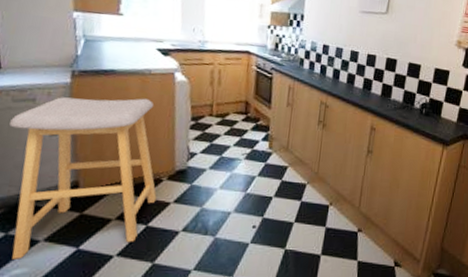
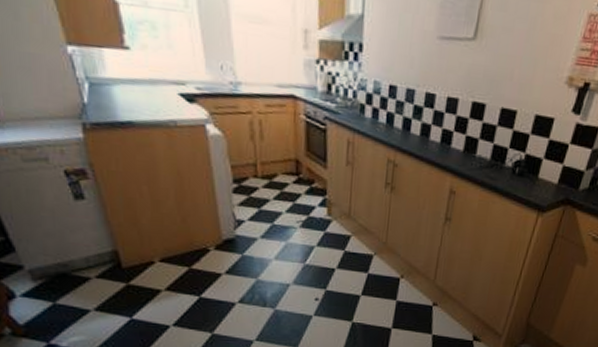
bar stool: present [9,97,157,259] -> none [26,155,206,328]

